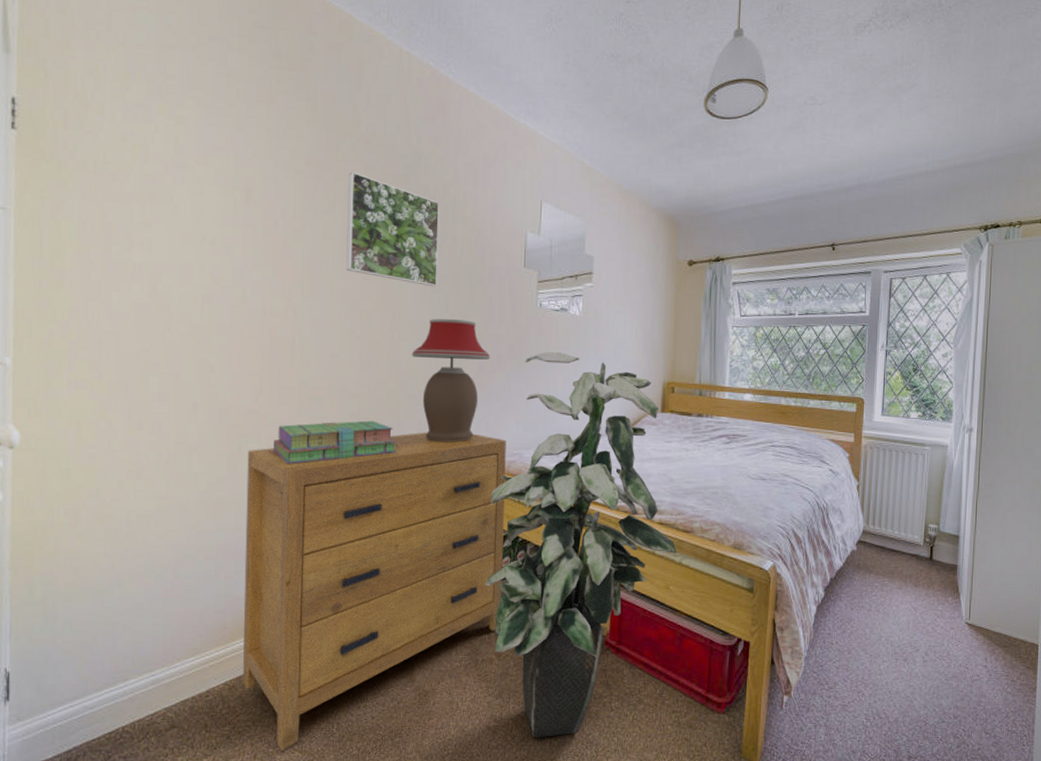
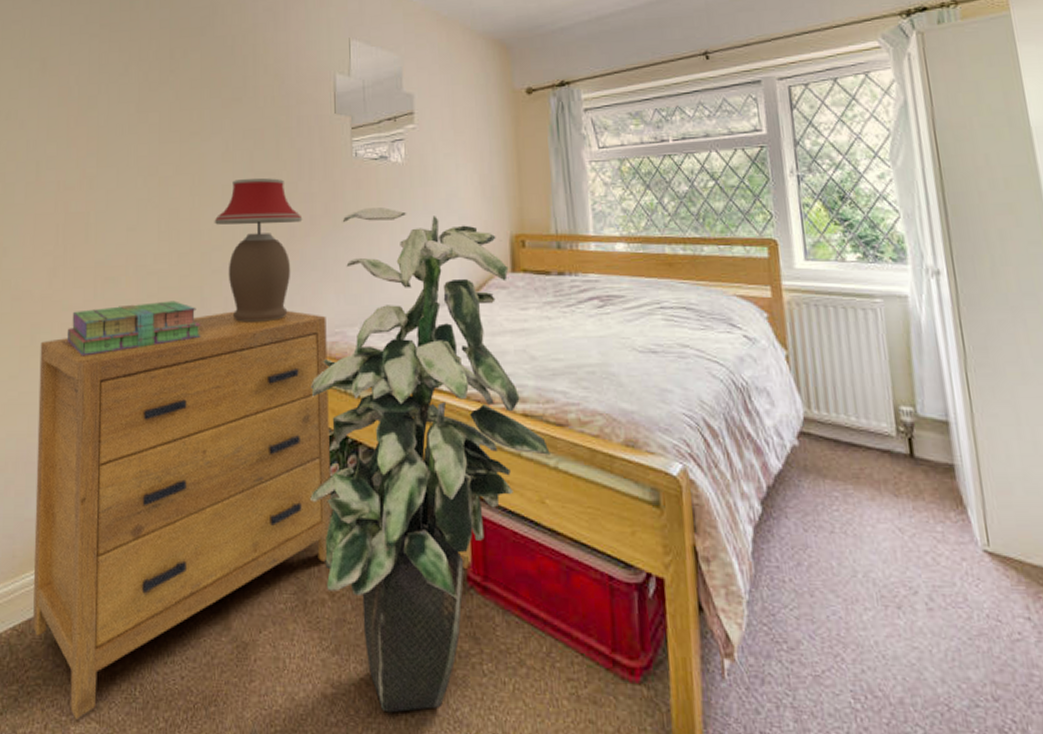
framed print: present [346,171,440,287] -> none [142,29,240,144]

